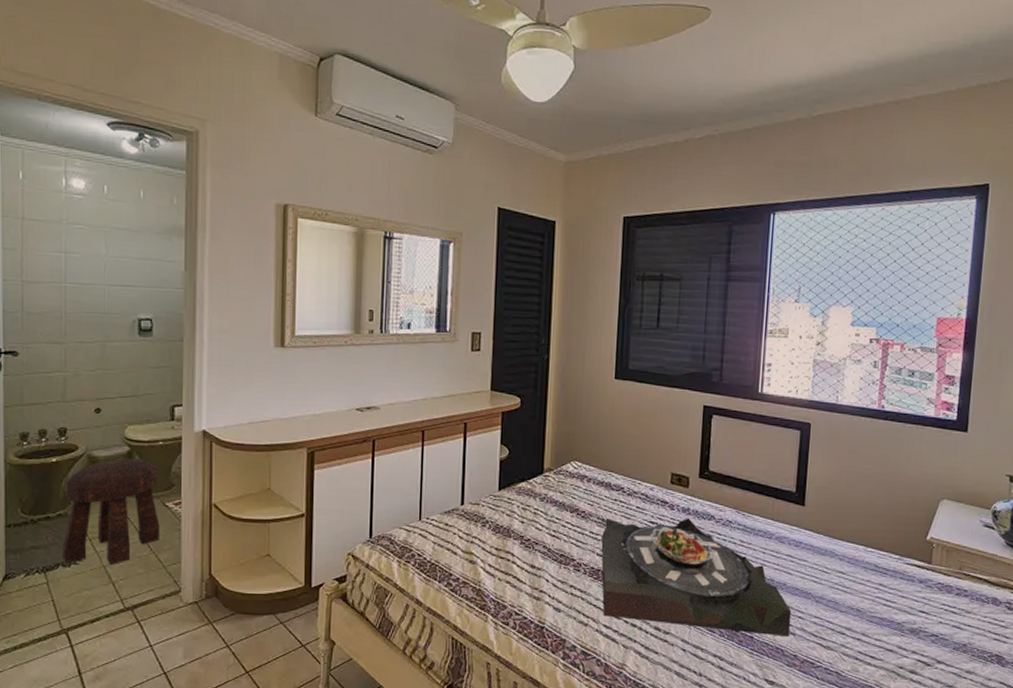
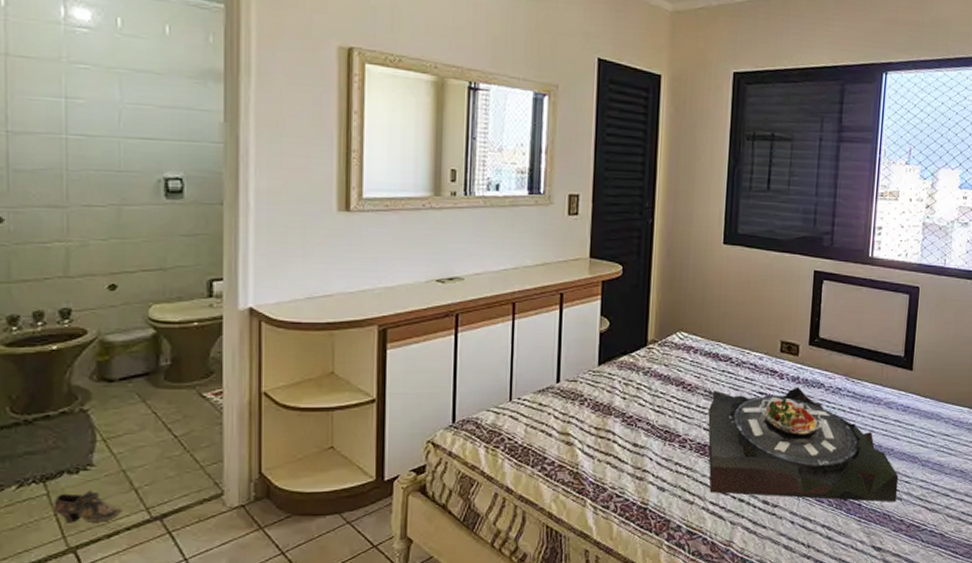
shoe: none [51,581,104,609] -> present [53,489,124,523]
stool: present [63,457,160,566] -> none [68,342,195,471]

